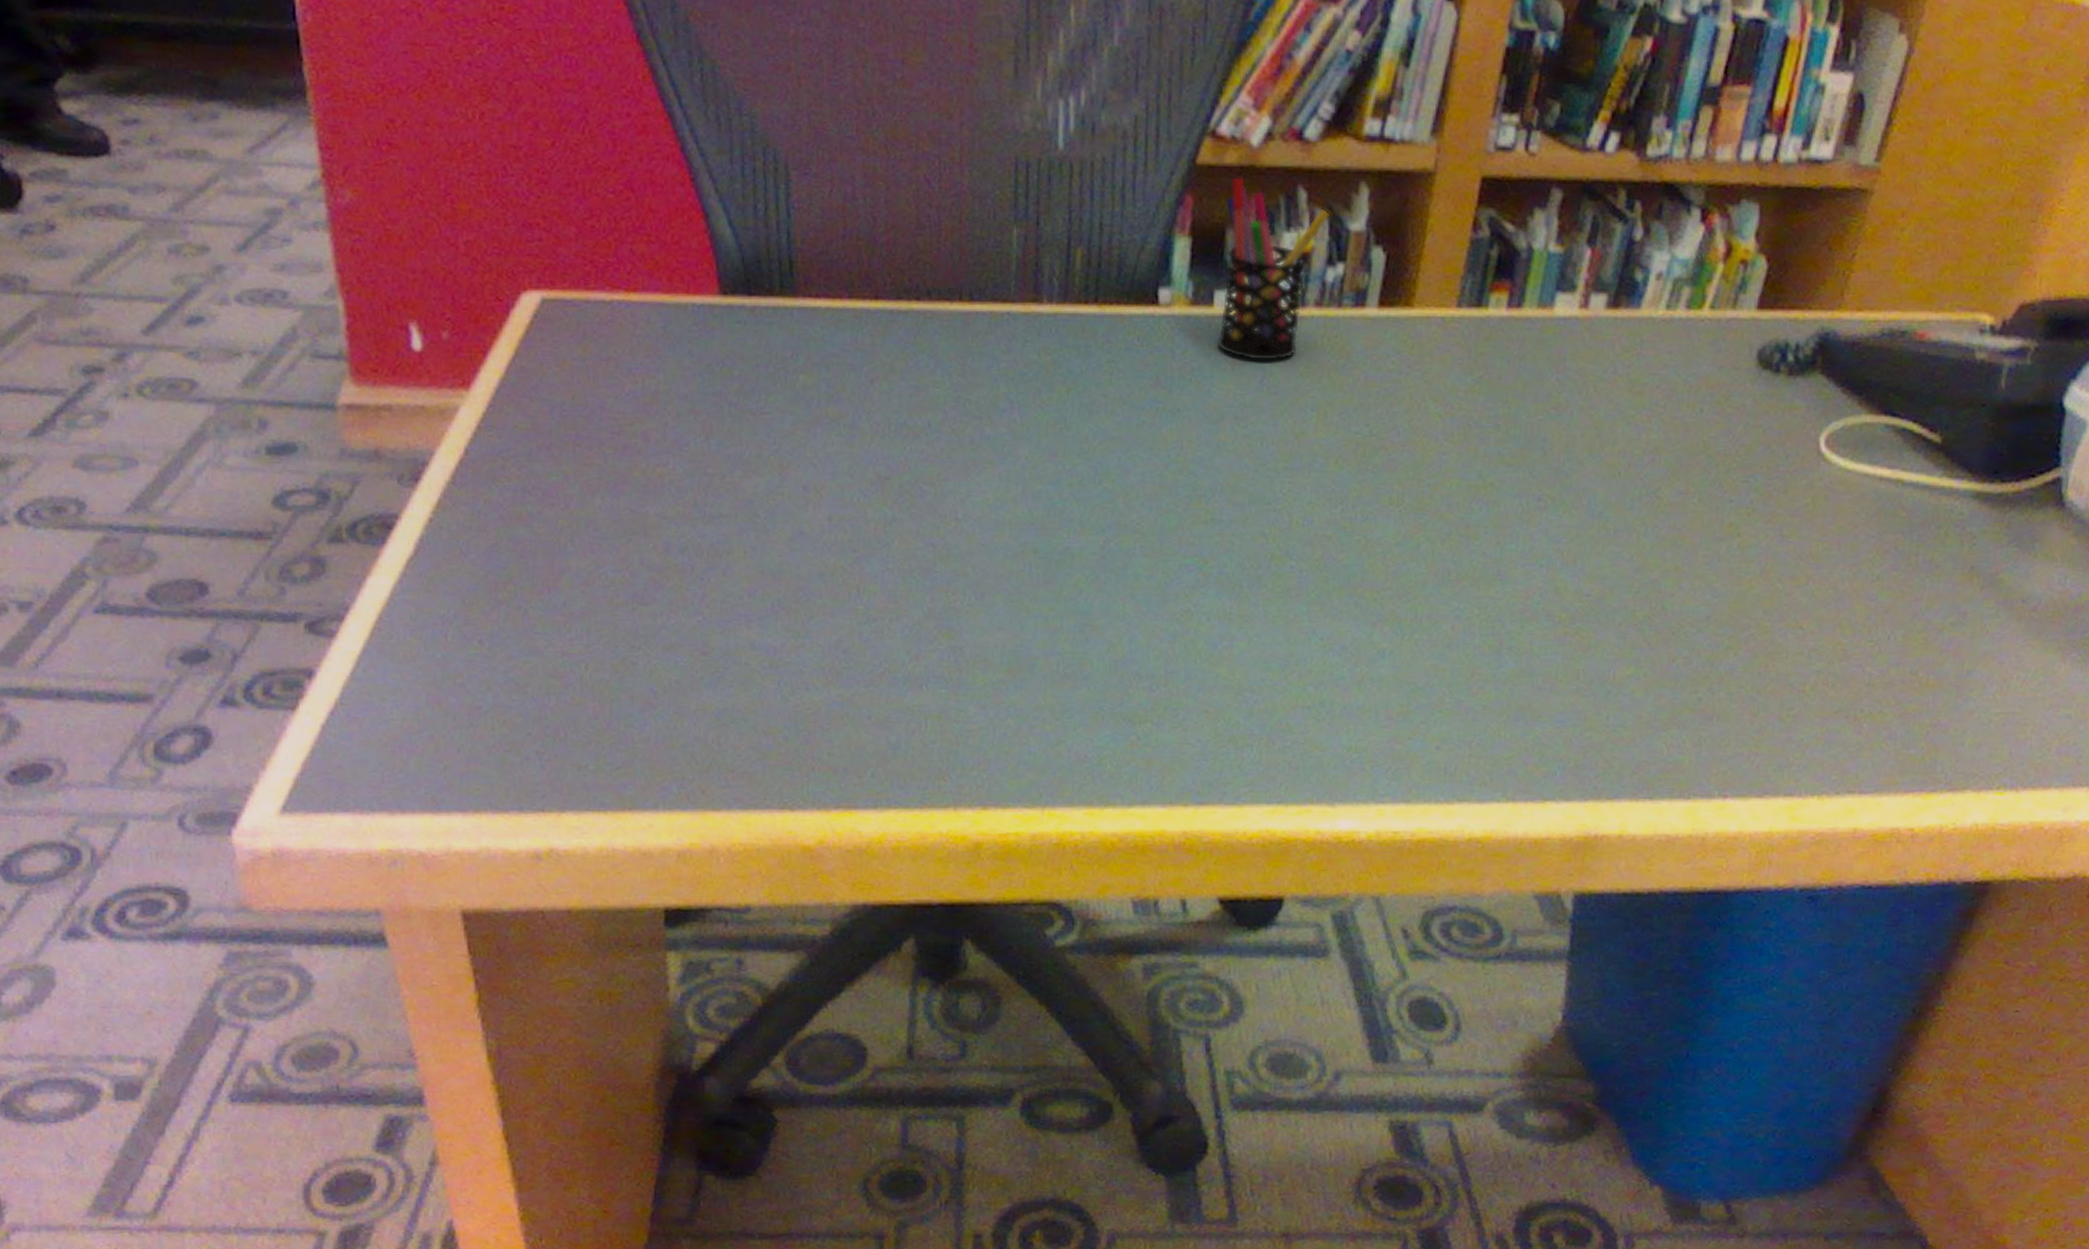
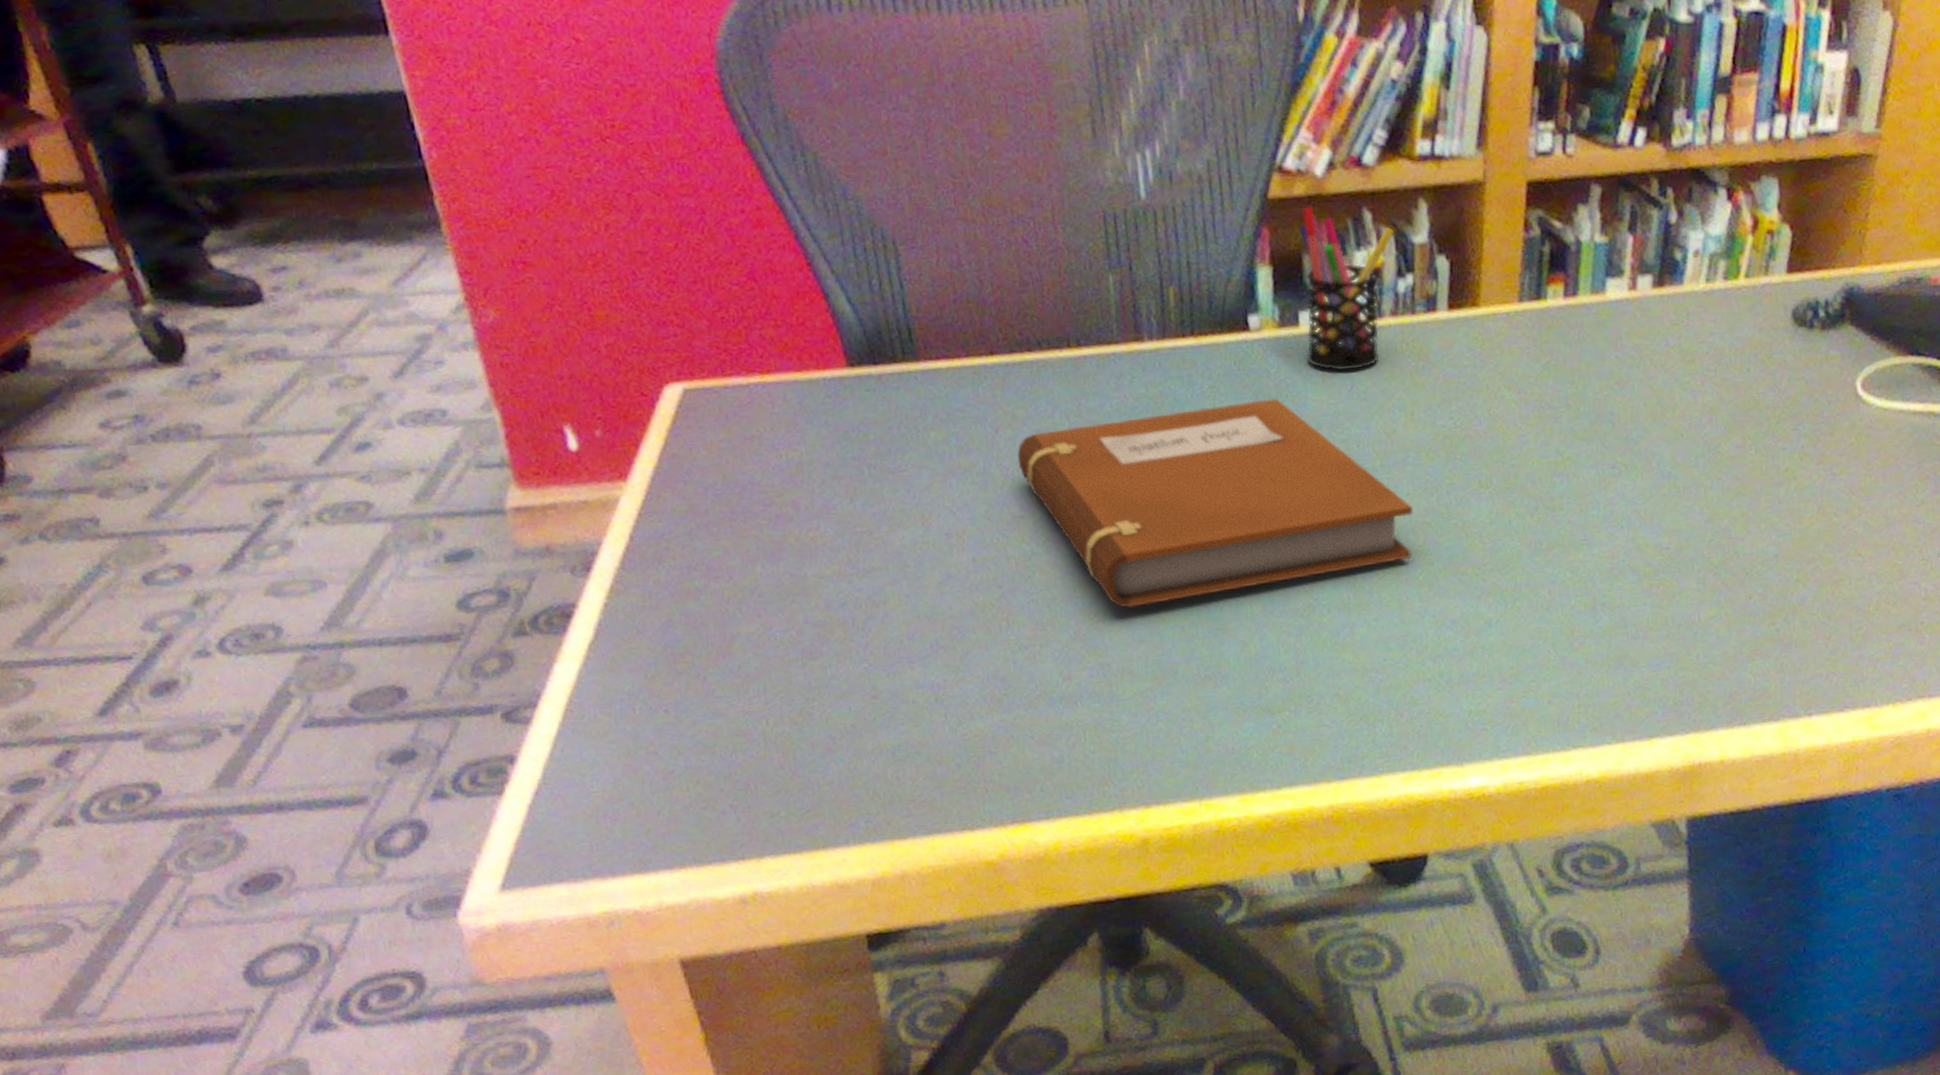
notebook: none [890,381,1313,590] -> present [1017,398,1413,608]

